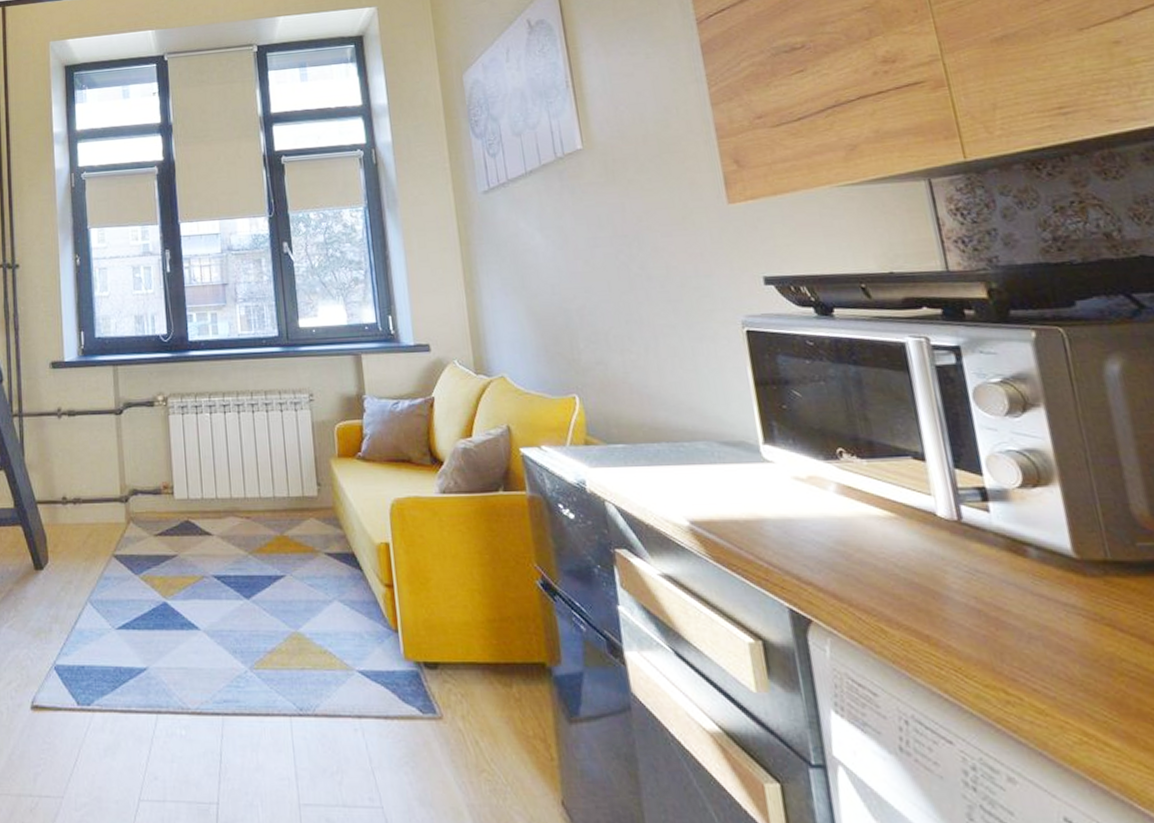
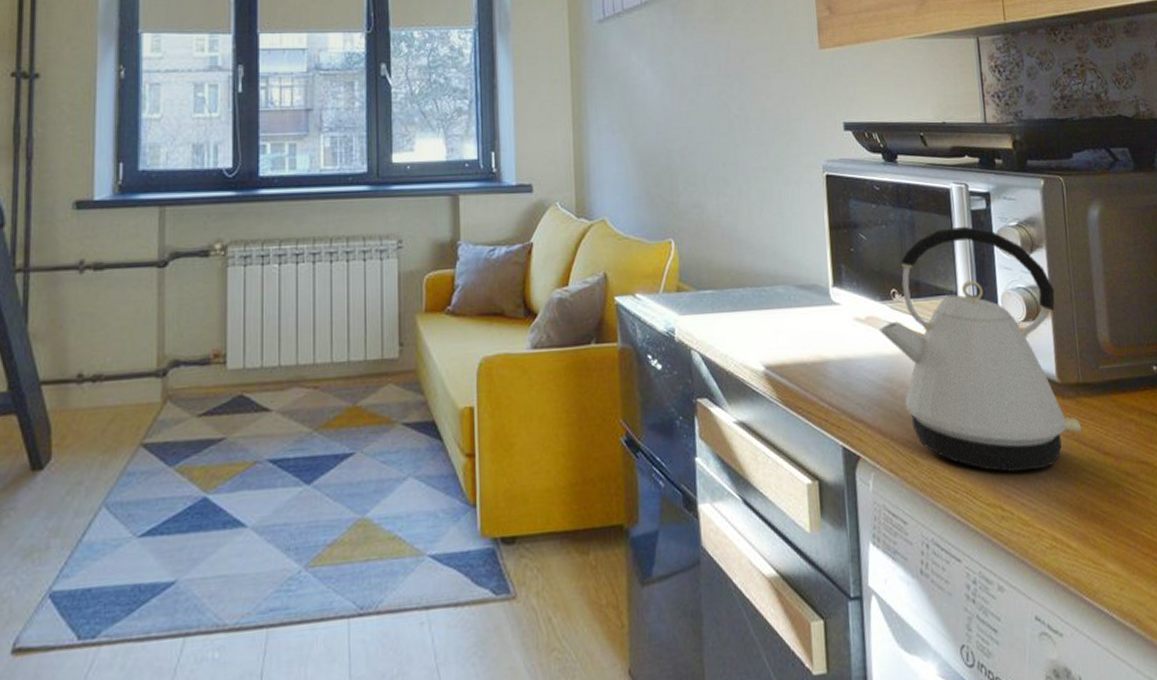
kettle: none [824,382,1116,654] -> present [878,226,1082,473]

